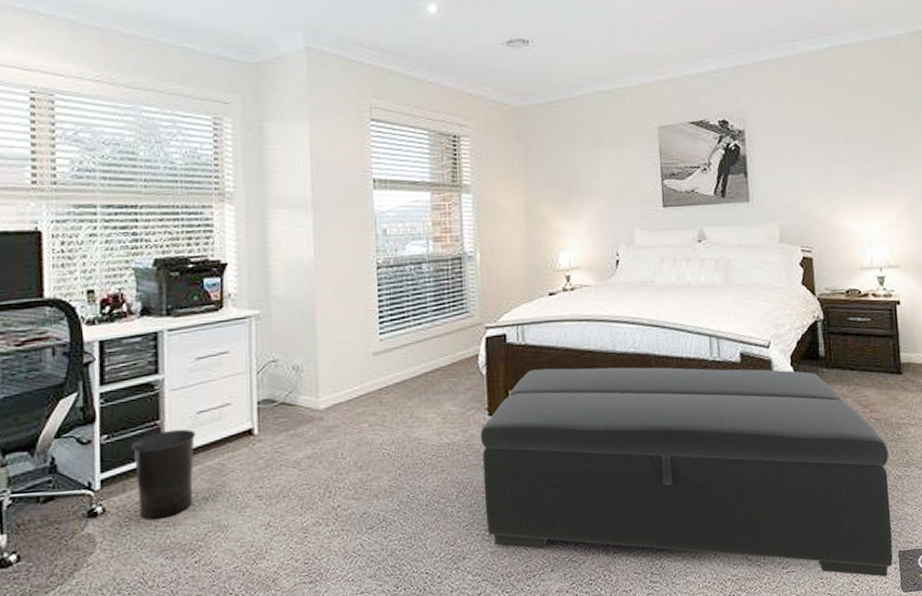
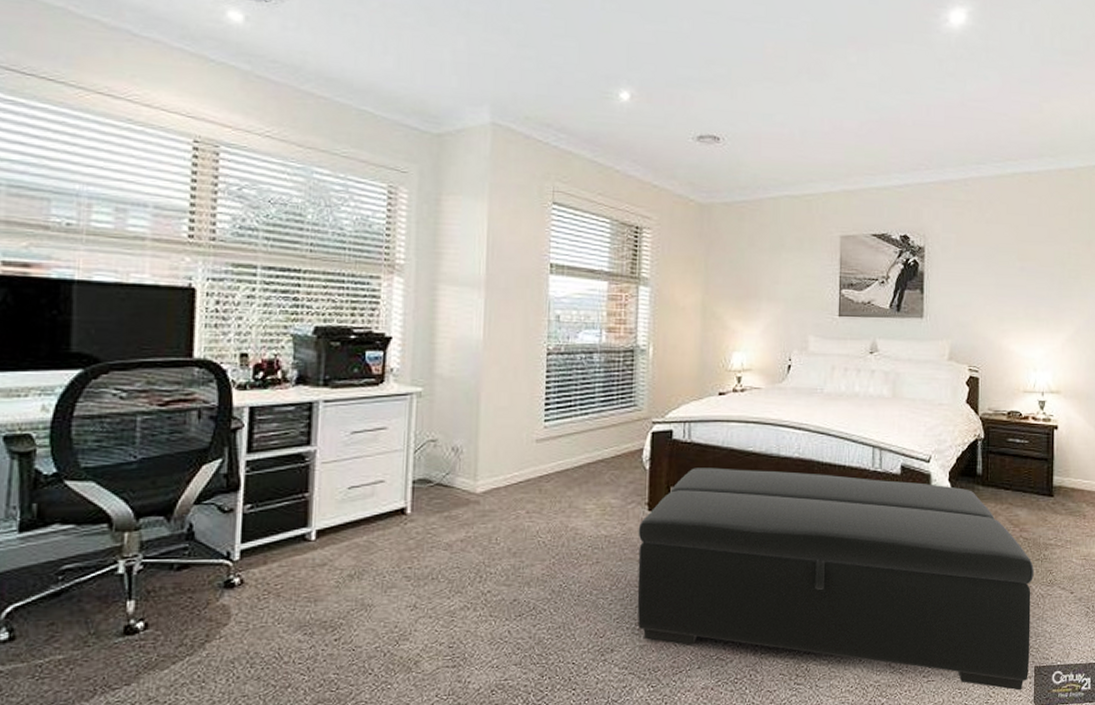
waste bin: present [131,428,196,519] -> none [276,503,346,593]

